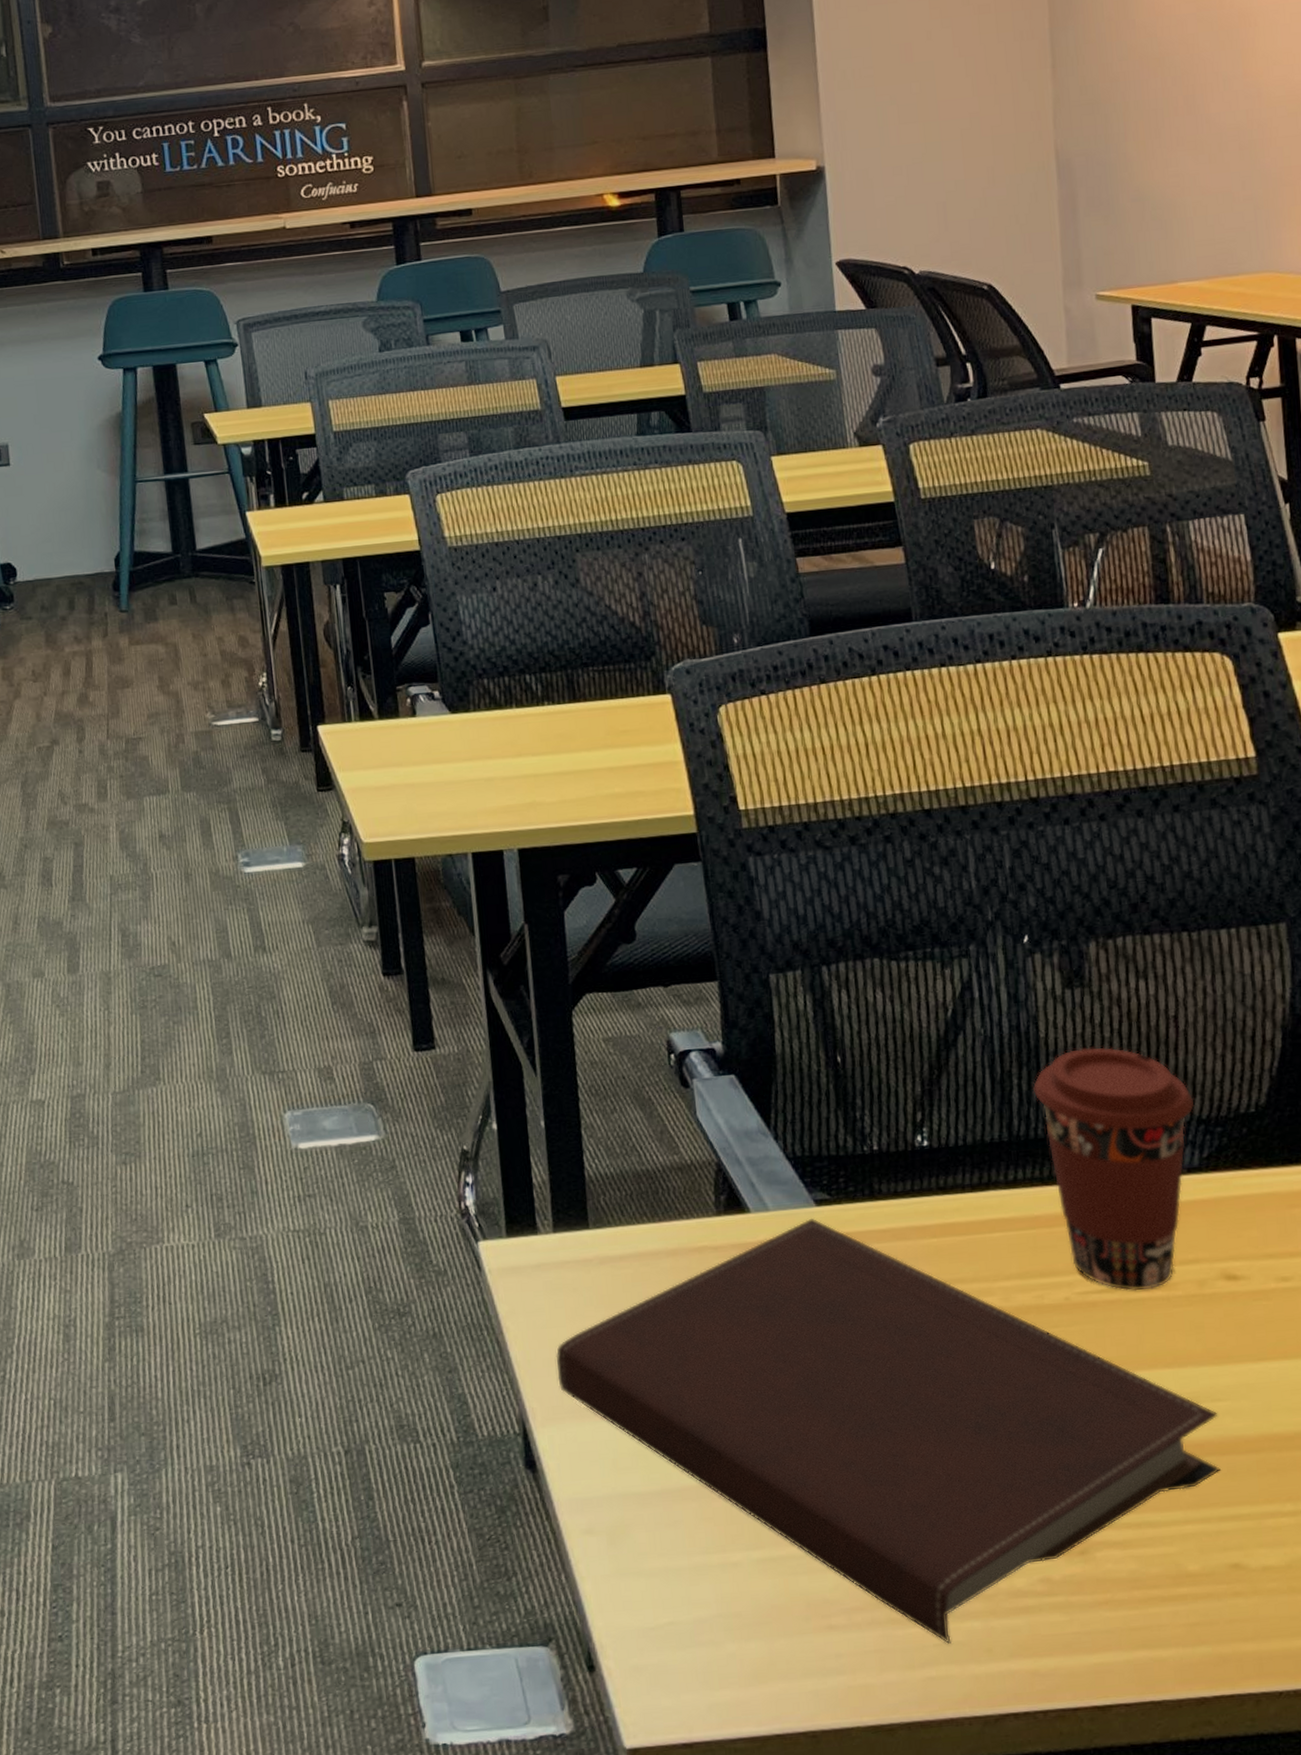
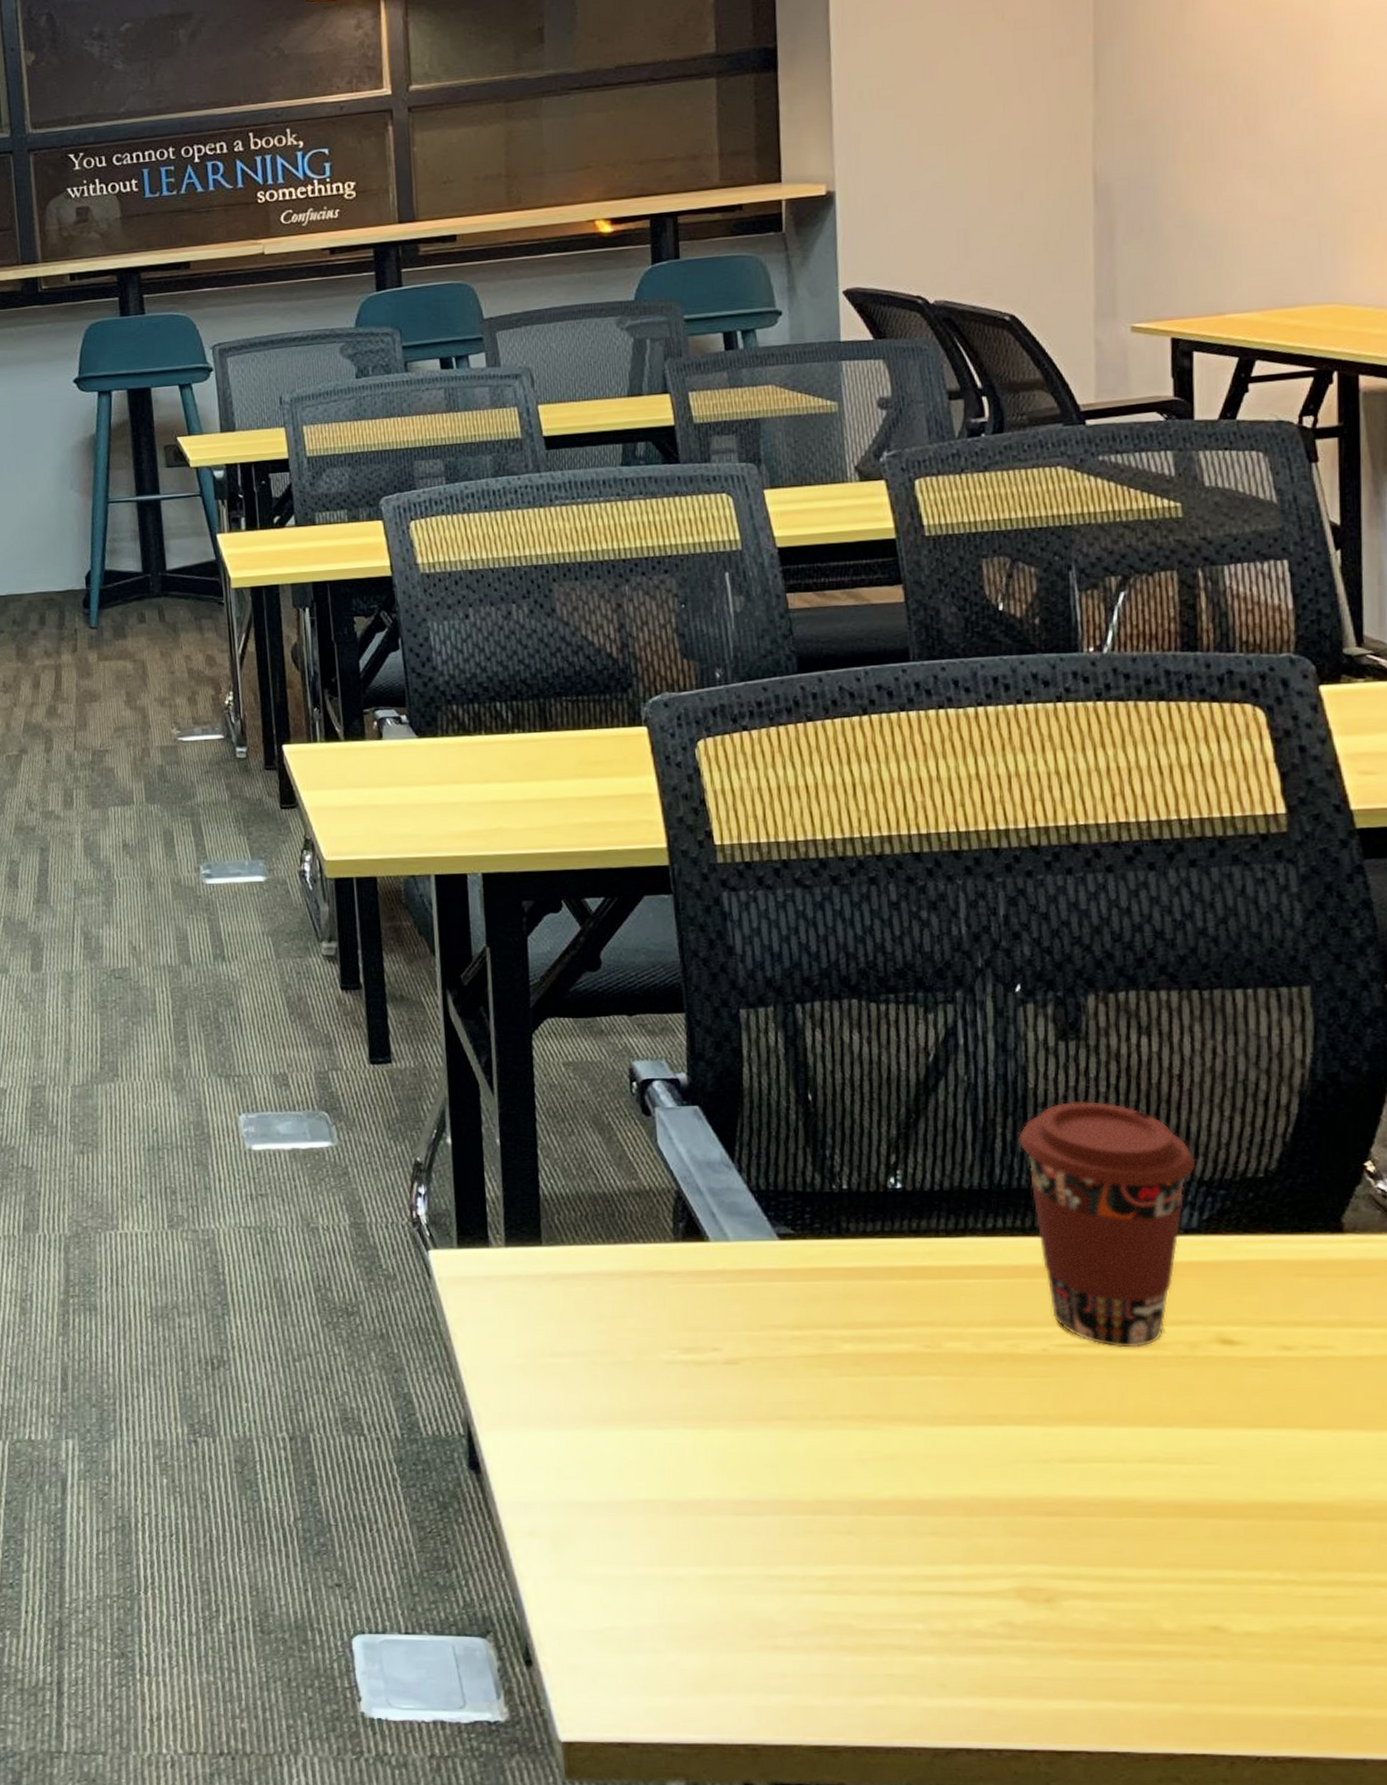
notebook: present [555,1217,1221,1644] -> none [503,1251,1205,1675]

